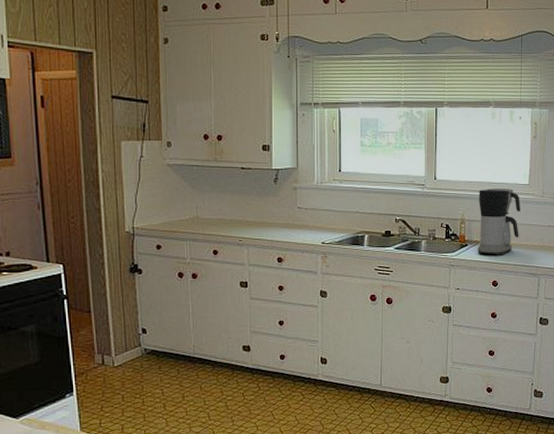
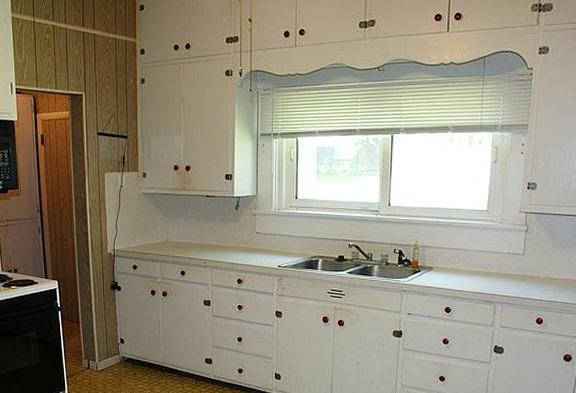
coffee maker: present [478,187,520,256] -> none [431,213,477,282]

